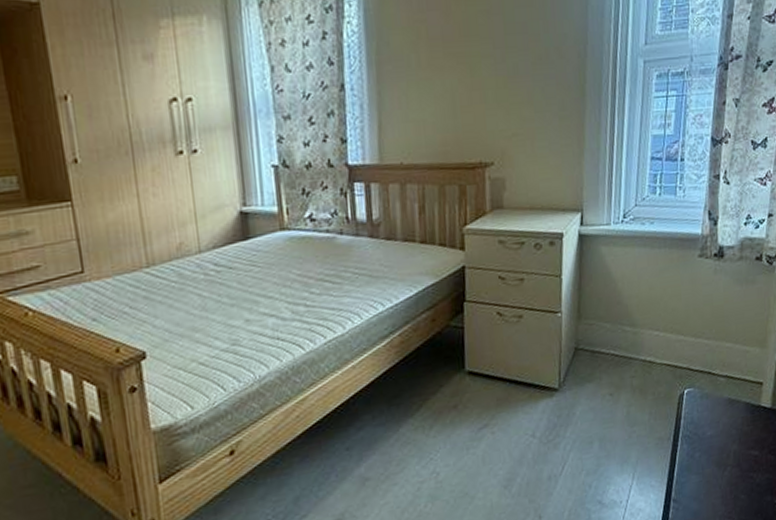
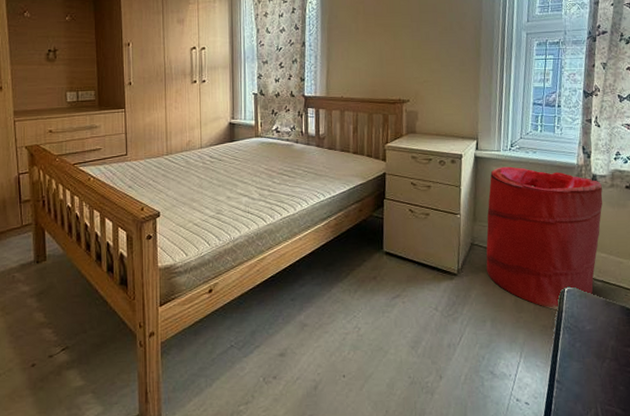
laundry hamper: none [593,243,730,418] -> present [486,166,603,310]

